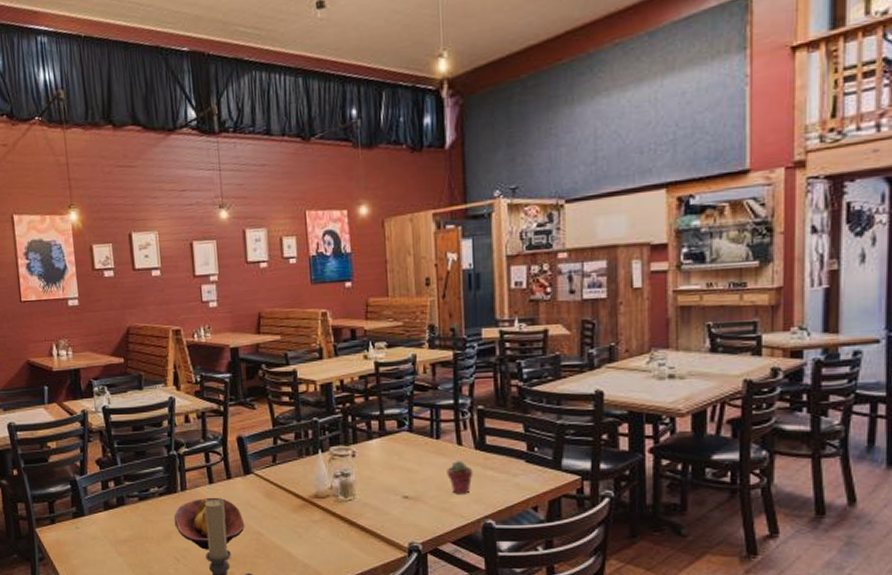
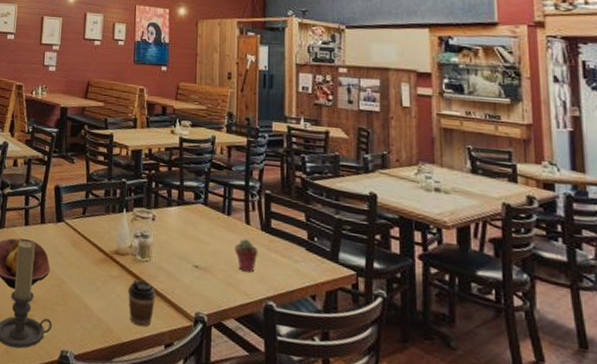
coffee cup: none [333,520,365,566] -> present [128,279,156,327]

